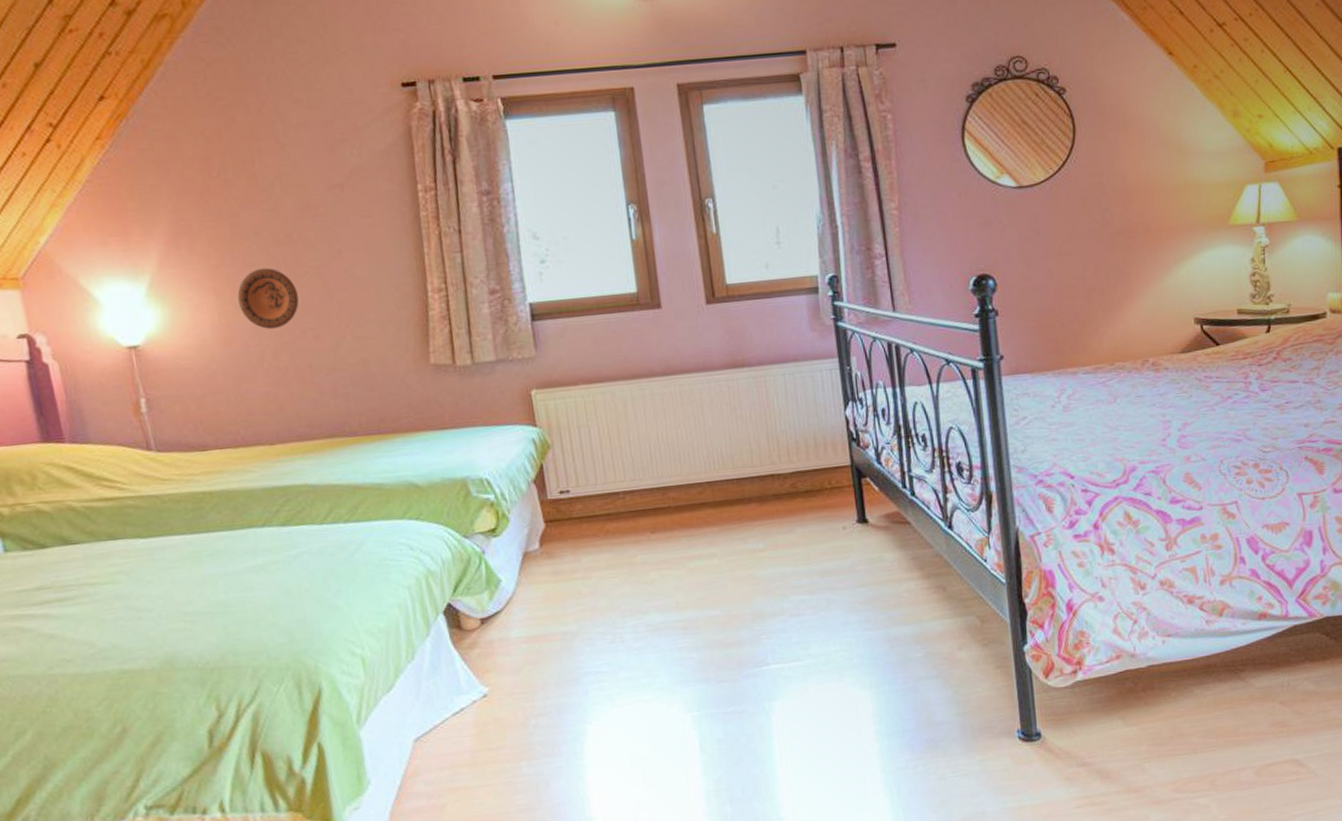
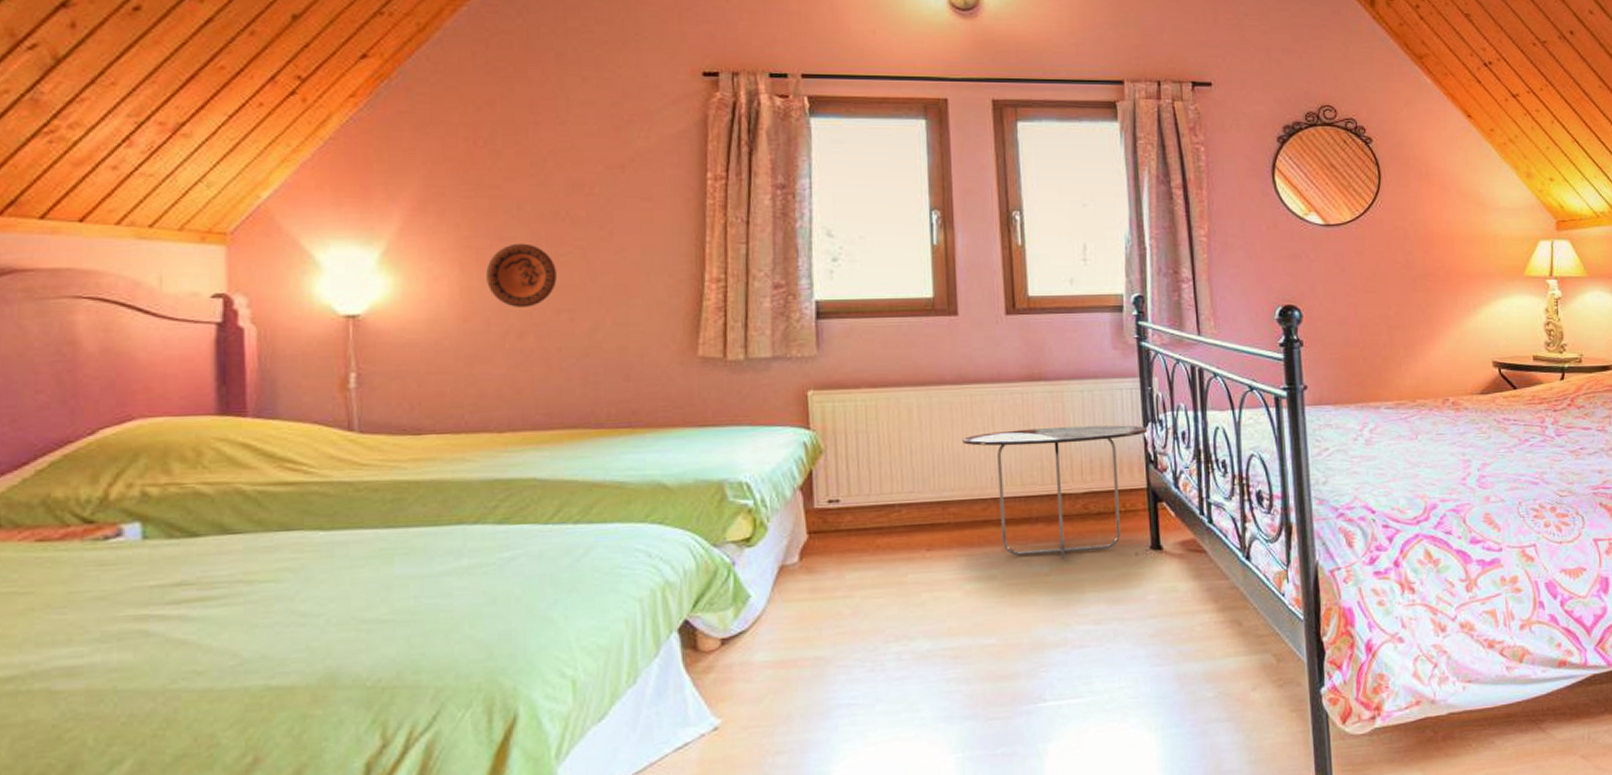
side table: none [675,405,849,537] -> present [962,425,1148,560]

